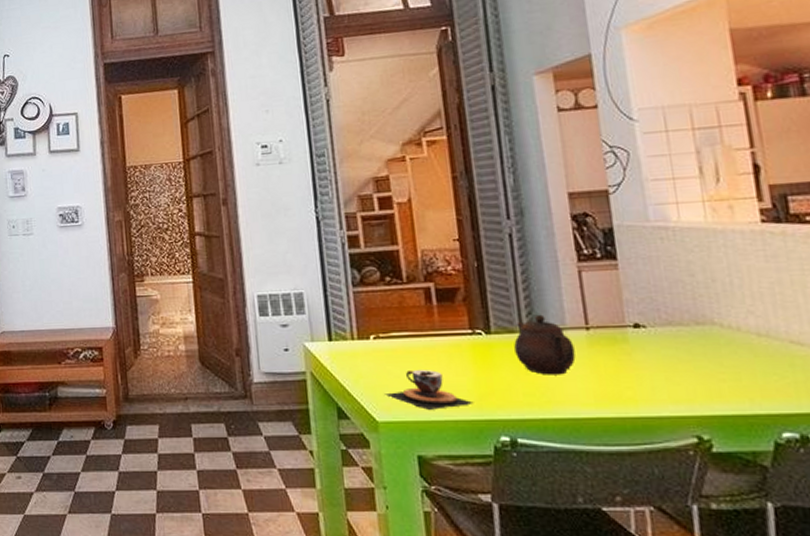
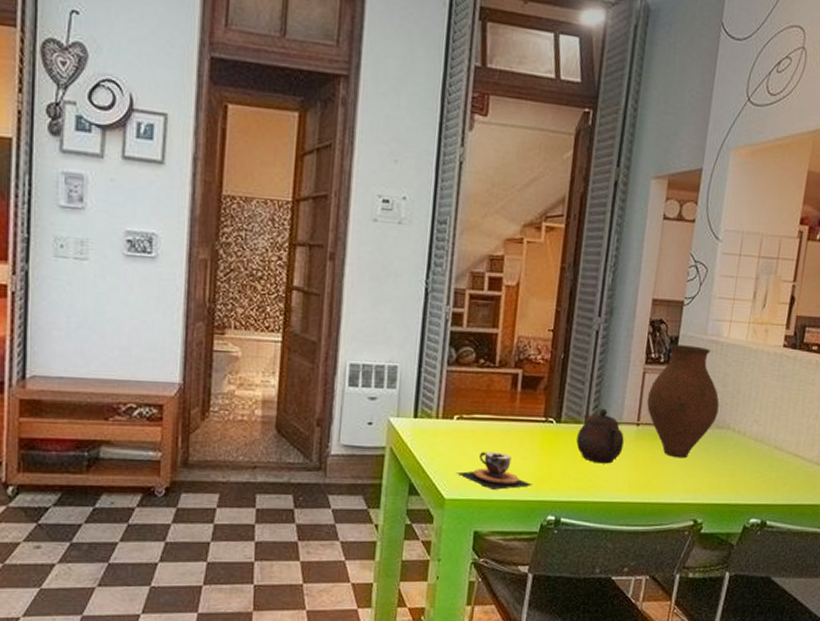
vase: none [591,235,693,363] -> present [646,344,719,459]

